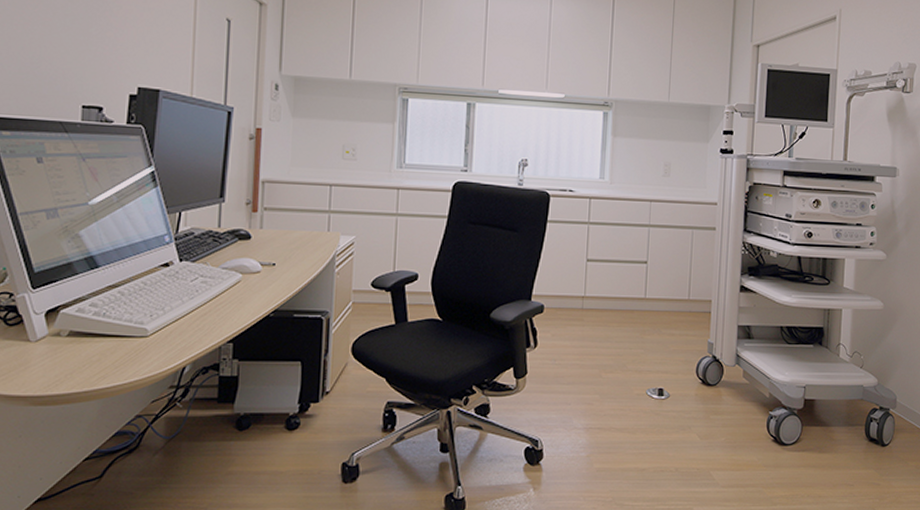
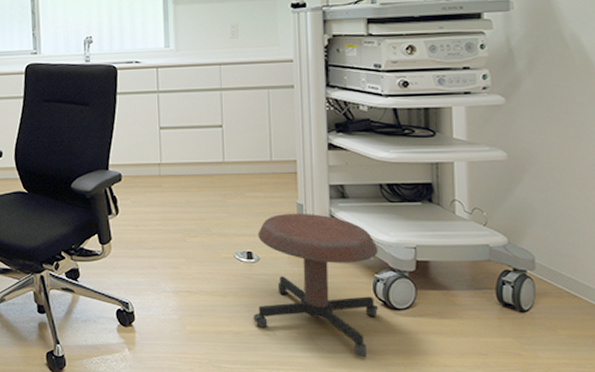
stool: none [658,351,774,491] -> present [253,213,378,358]

